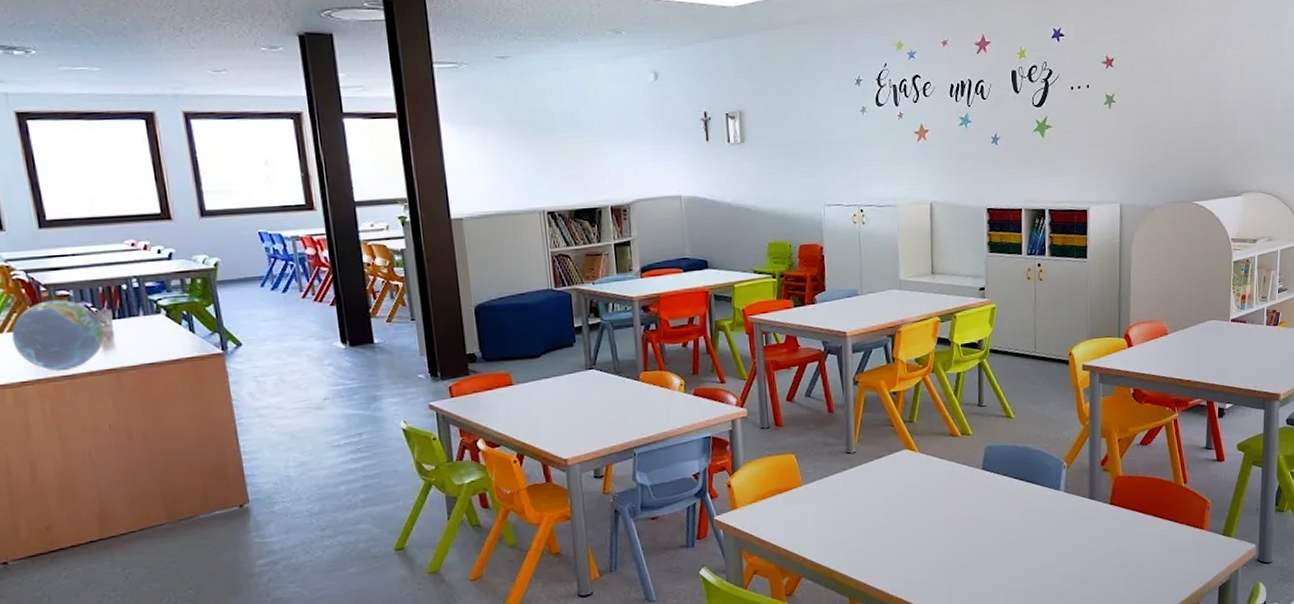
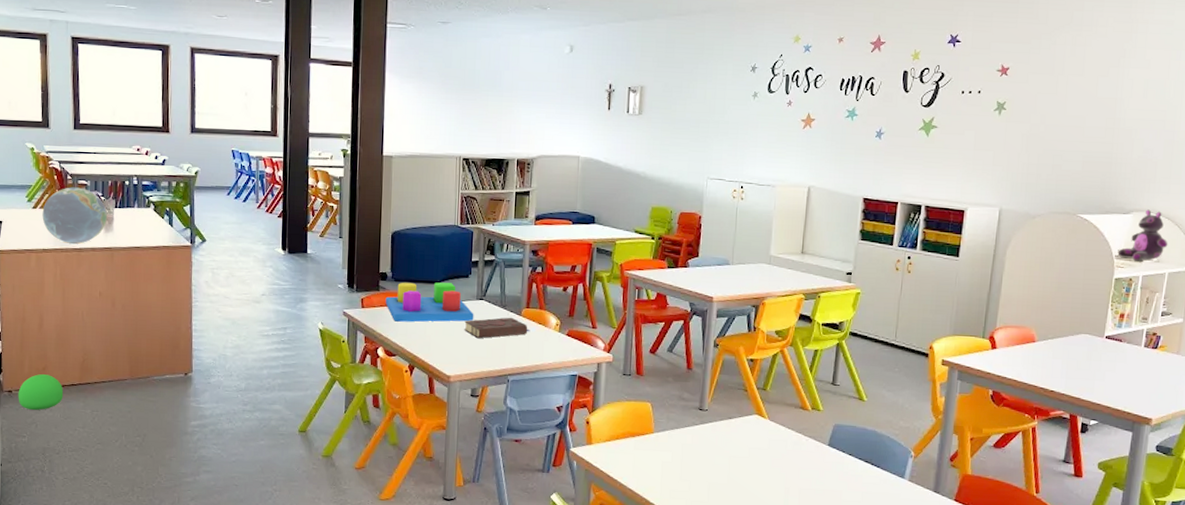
ball: none [16,534,81,581] -> present [18,374,64,410]
toy blocks: none [477,354,586,407] -> present [385,282,474,322]
book: none [575,383,652,413] -> present [464,317,530,339]
stuffed animal: none [1233,189,1277,242] -> present [1117,209,1168,262]

